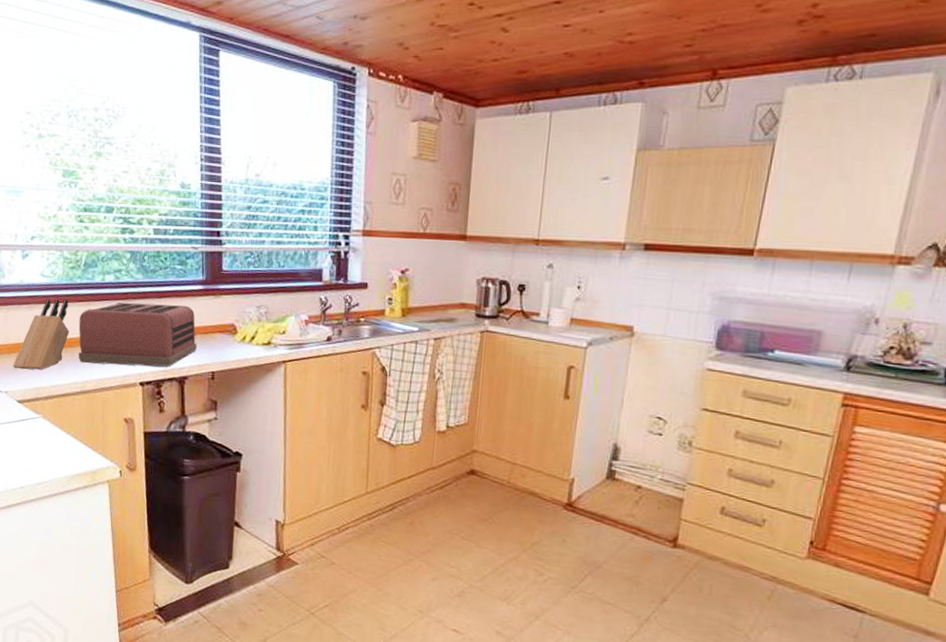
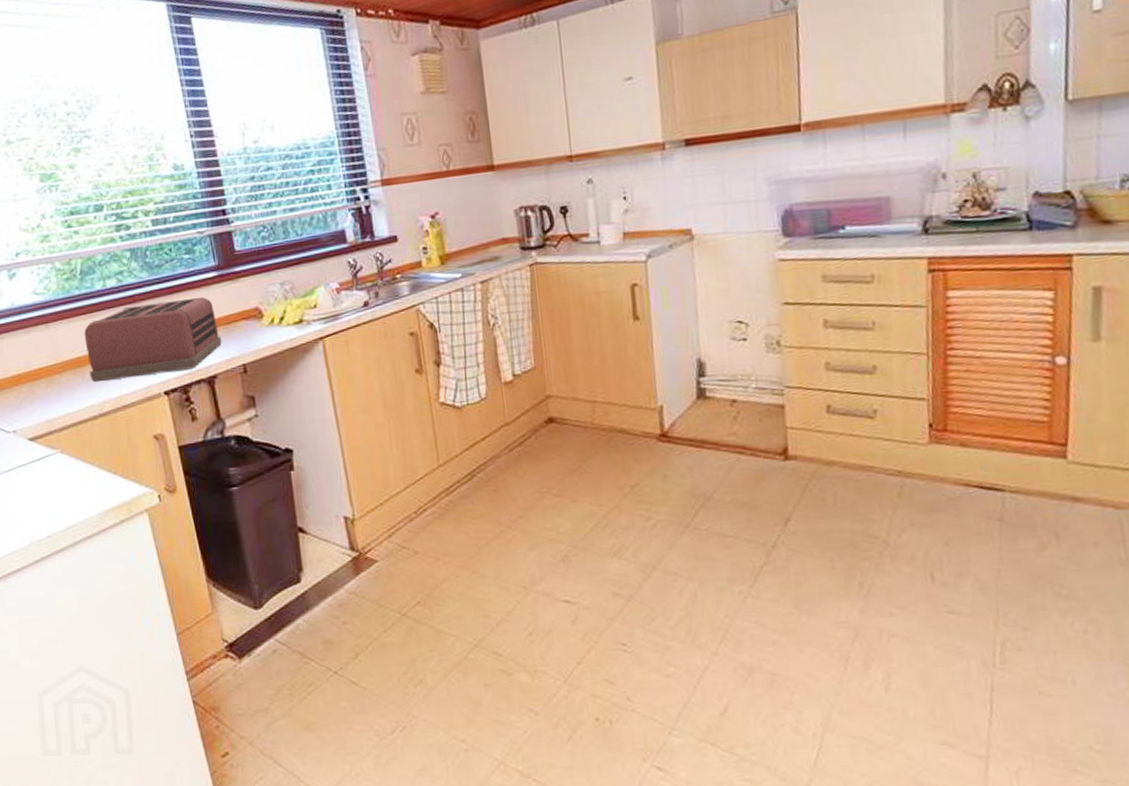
knife block: present [13,298,70,370] -> none [17,315,76,404]

